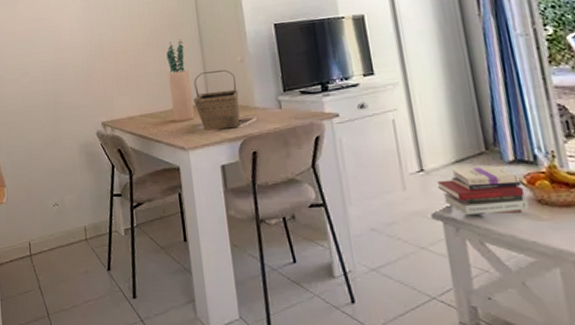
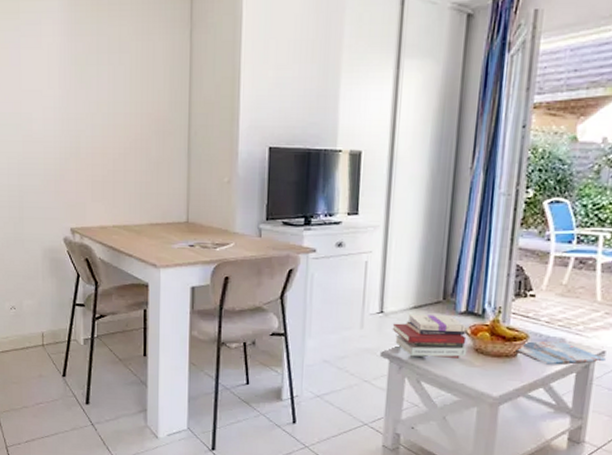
vase: present [166,39,196,121] -> none [148,149,172,237]
basket: present [193,70,240,131] -> none [172,188,220,251]

